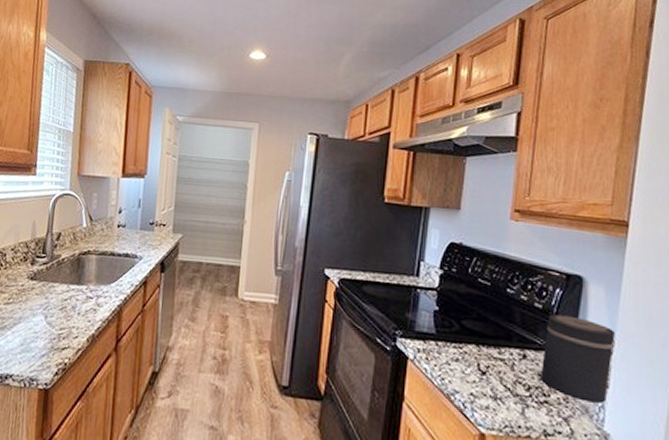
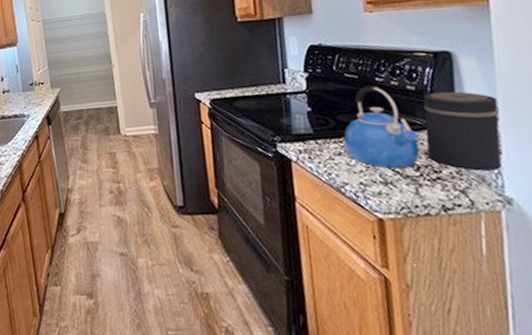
kettle: none [463,295,535,387] -> present [343,85,420,169]

